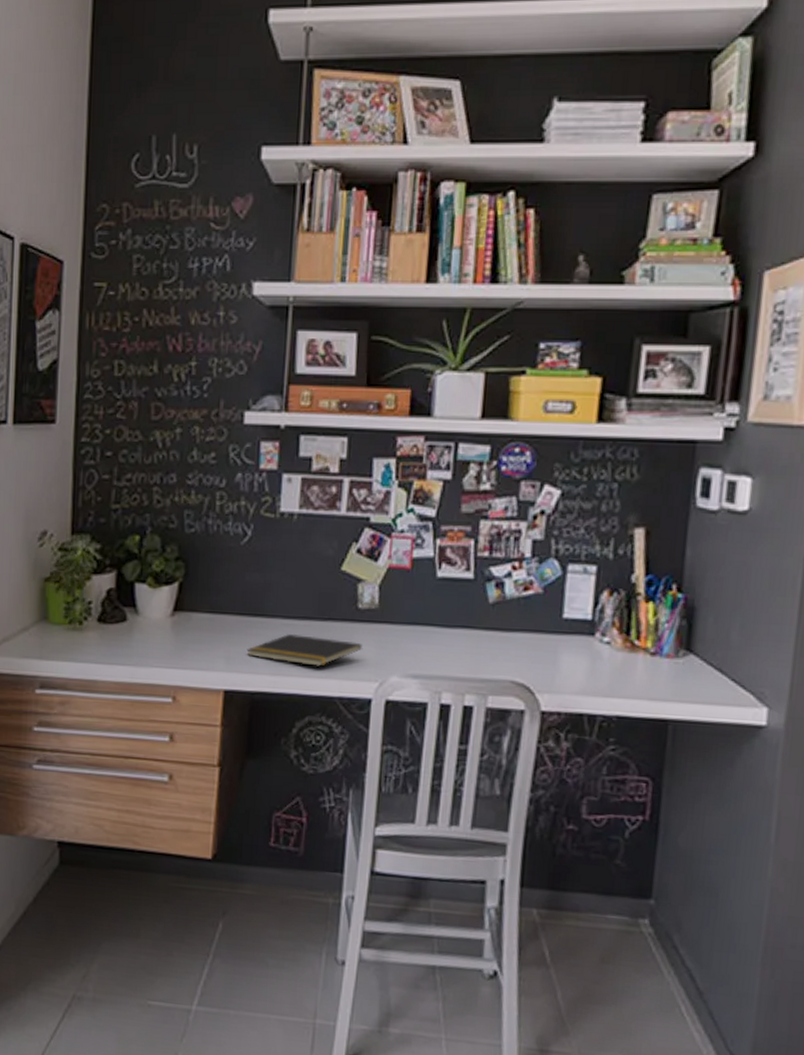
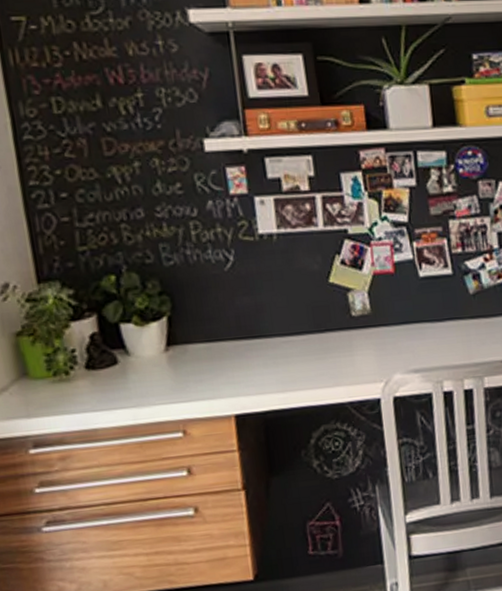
notepad: present [246,633,362,667] -> none [250,348,363,379]

